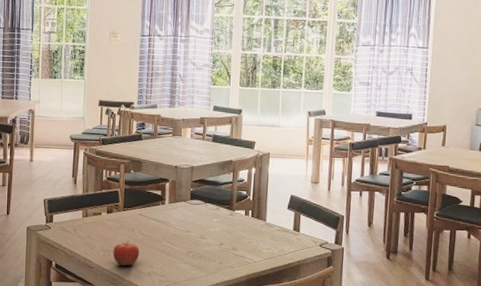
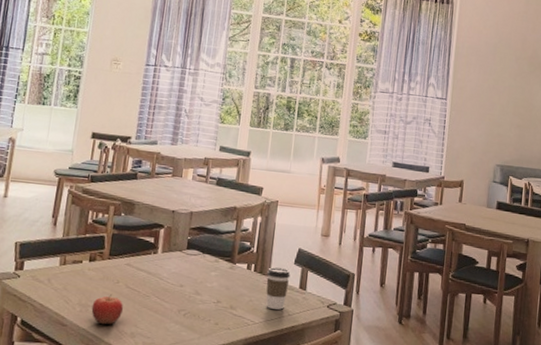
coffee cup: none [263,212,285,249] -> present [266,267,291,310]

